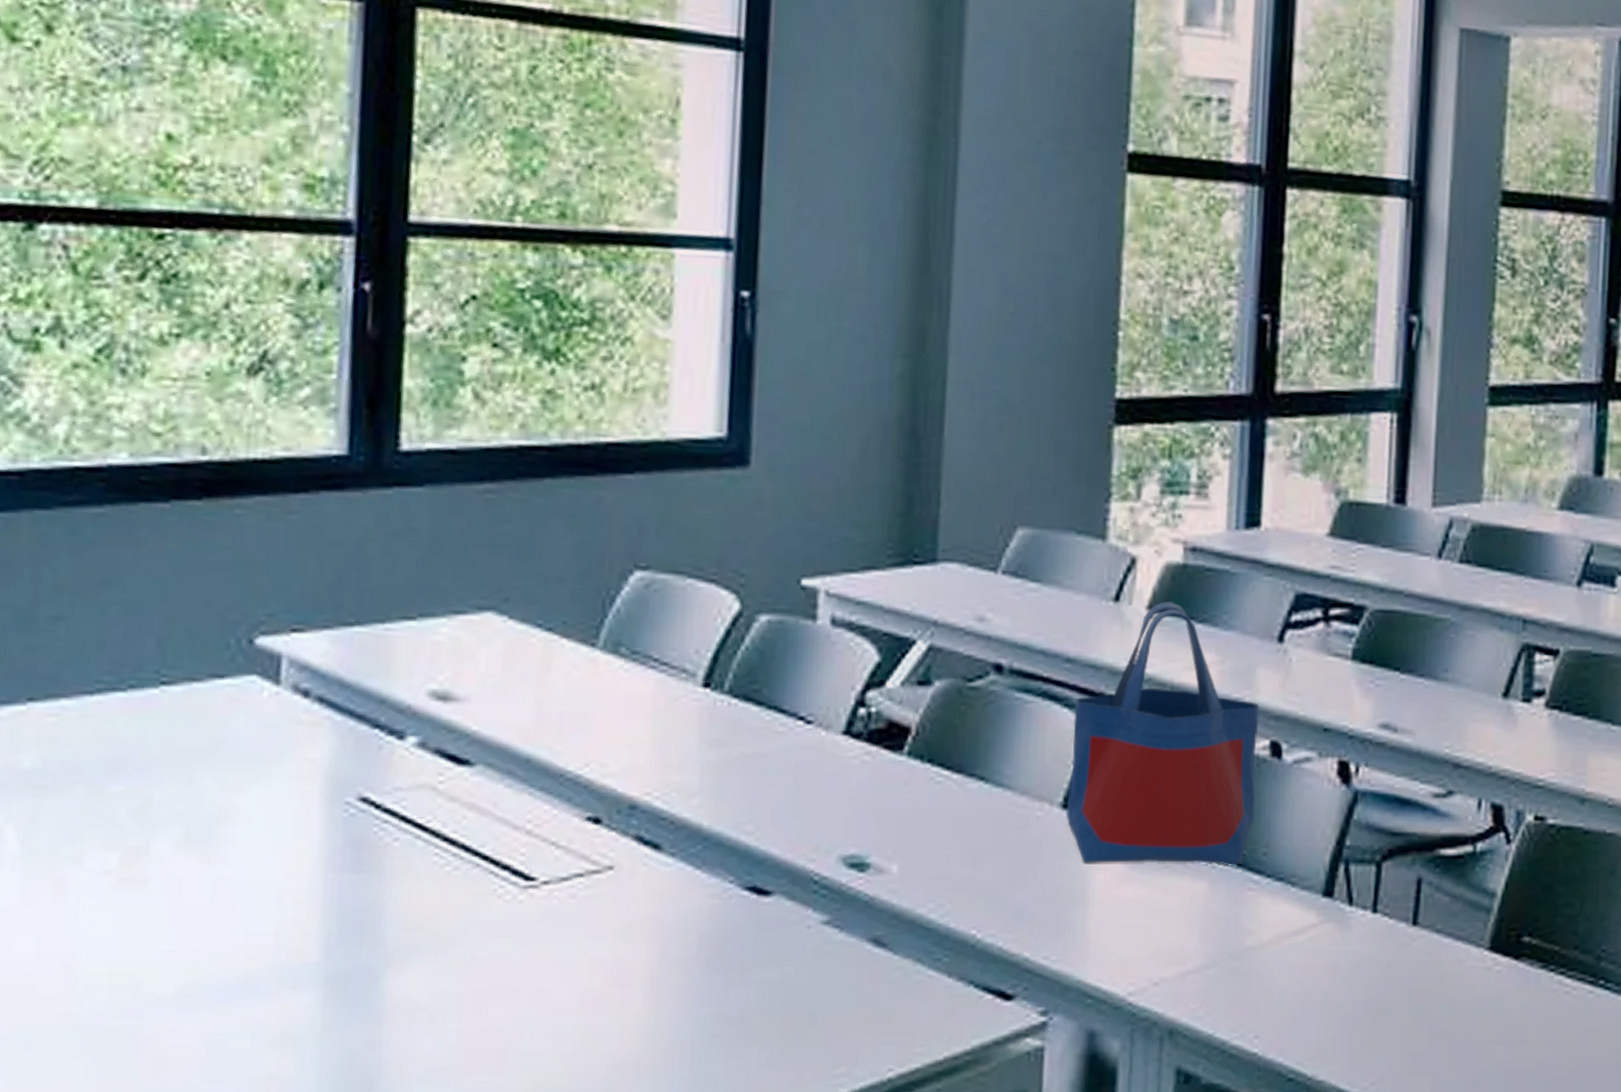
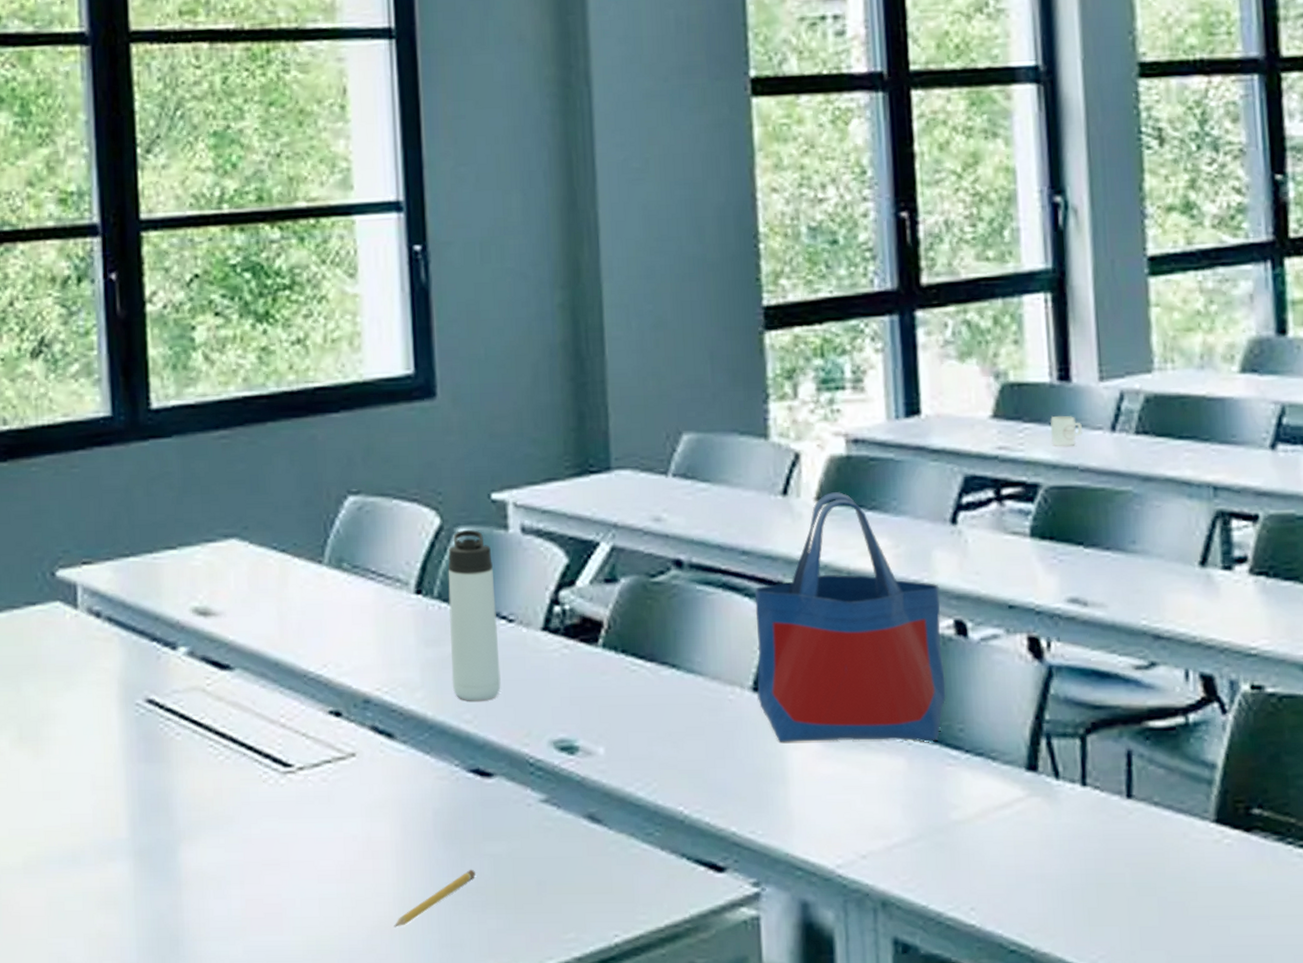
pencil: none [639,998,740,1064] -> present [394,869,475,927]
thermos bottle: none [734,618,795,810] -> present [448,530,501,701]
mug: none [1381,538,1412,571] -> present [1049,415,1083,447]

